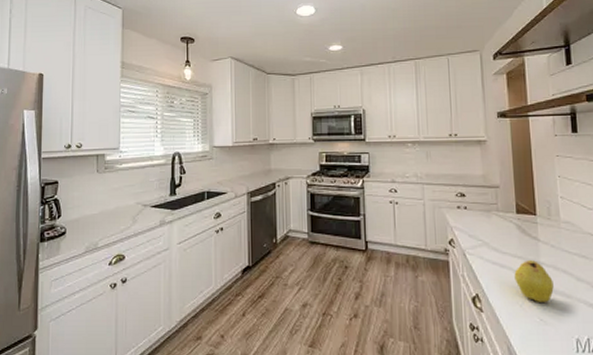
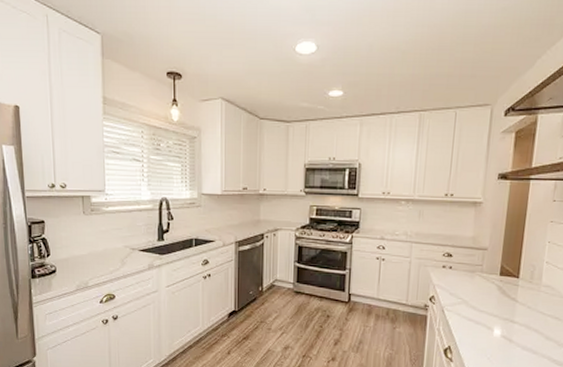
fruit: present [514,260,554,302] -> none [487,319,523,356]

